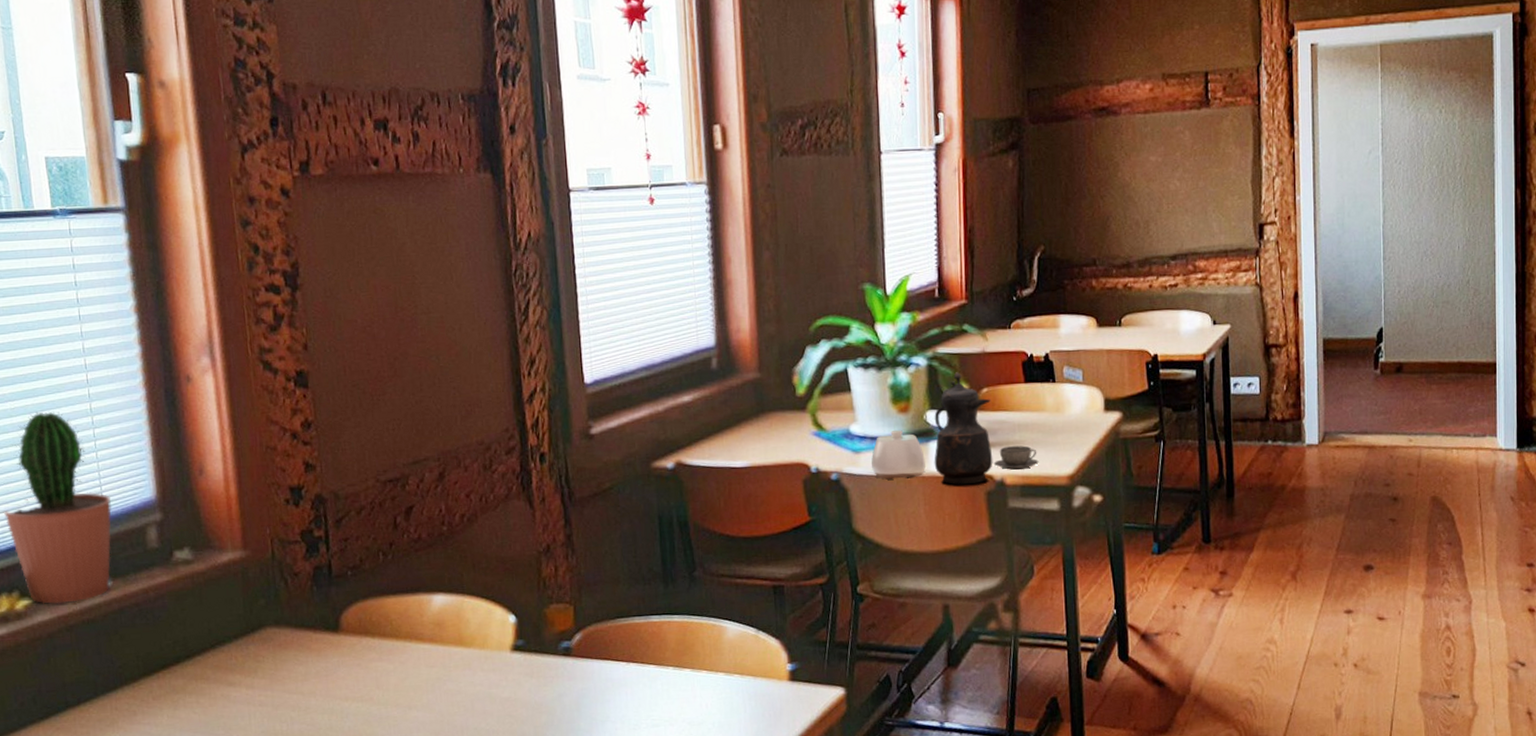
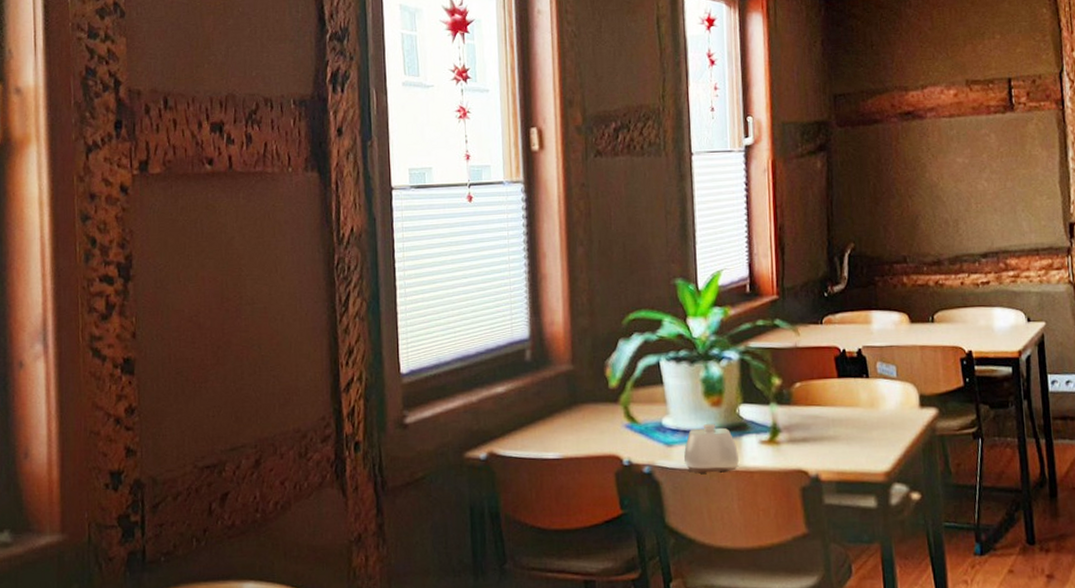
coffeepot: present [934,372,993,488] -> none [747,366,808,483]
teacup: present [993,445,1039,470] -> none [808,441,854,466]

